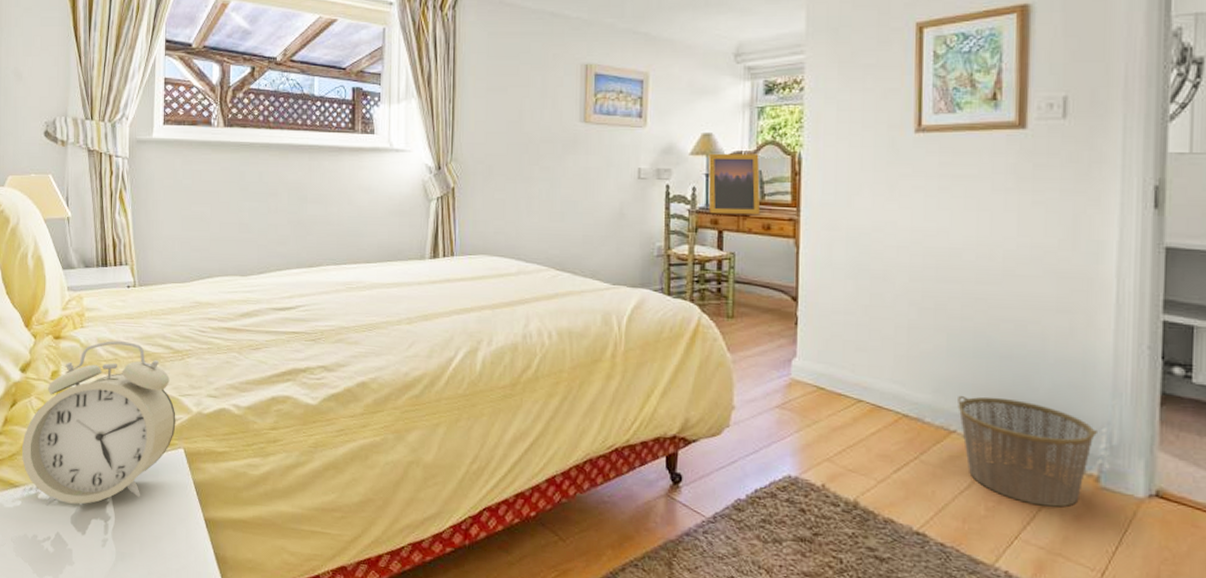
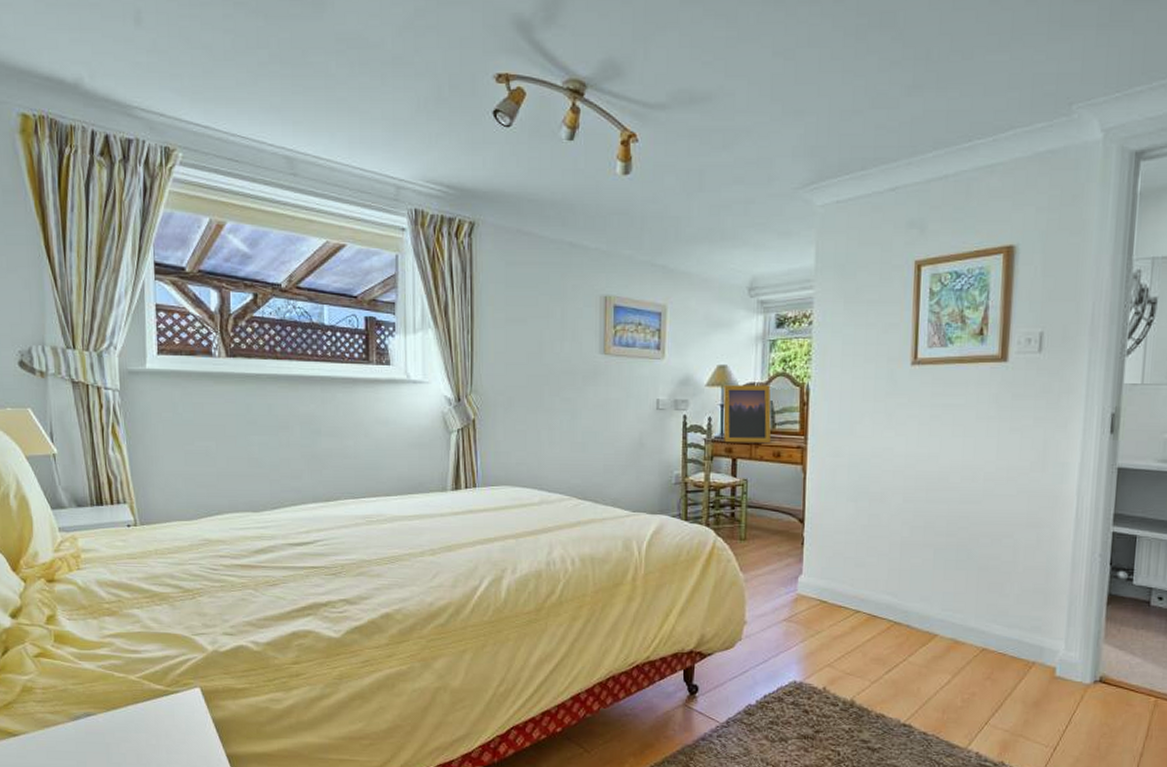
alarm clock: present [22,340,176,506] -> none [19,582,190,753]
basket: present [958,396,1097,508] -> none [941,603,1055,696]

